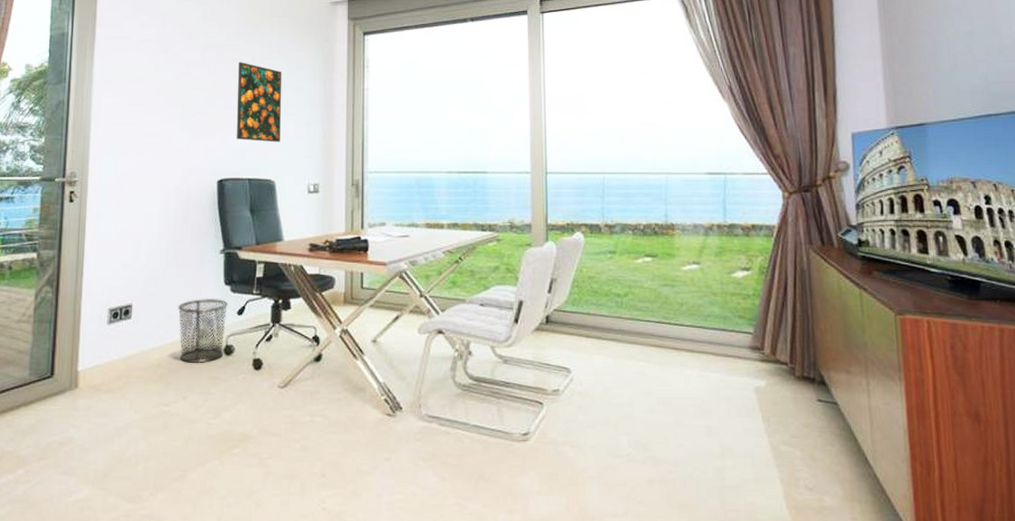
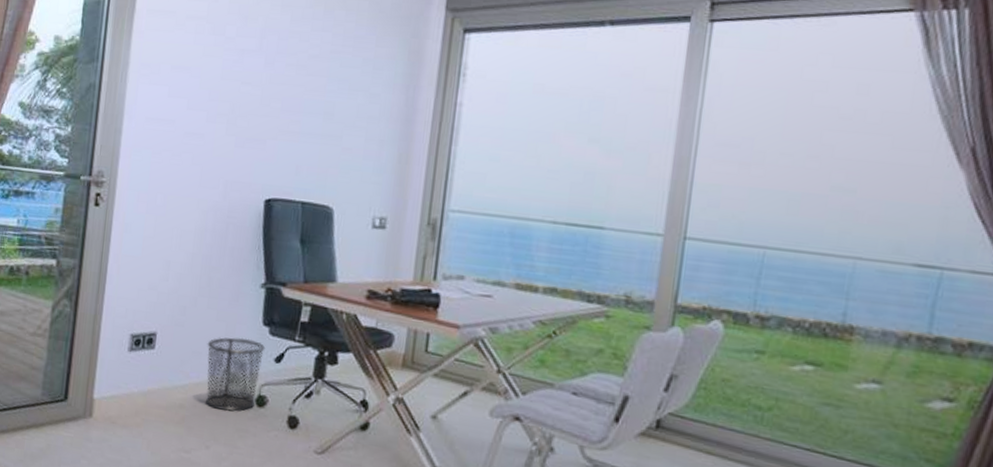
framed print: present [236,61,282,143] -> none [291,53,356,161]

